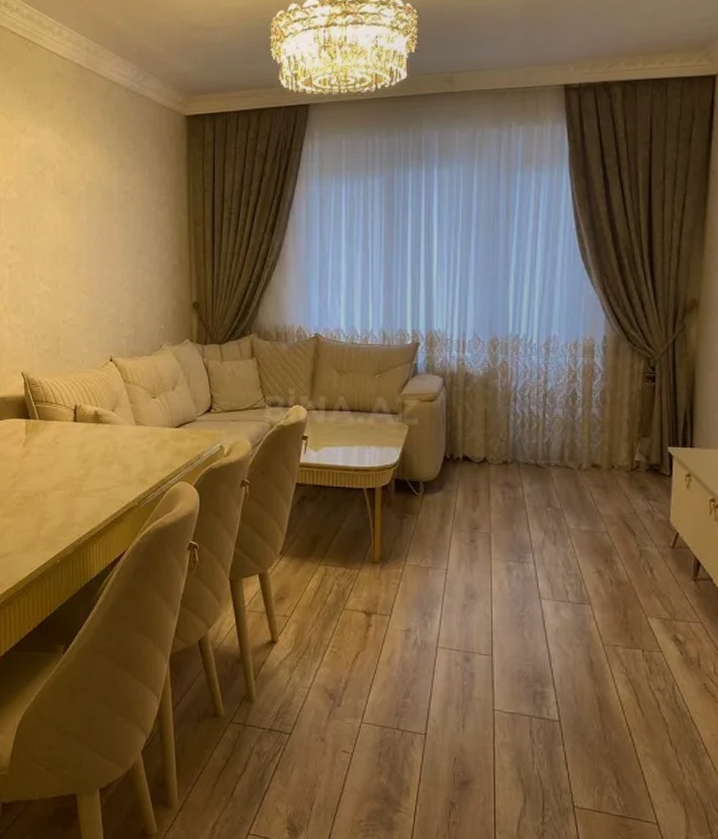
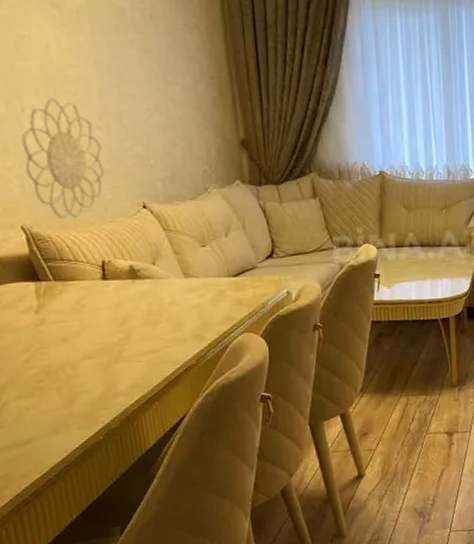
decorative wall piece: none [29,266,85,367] -> present [22,97,105,219]

